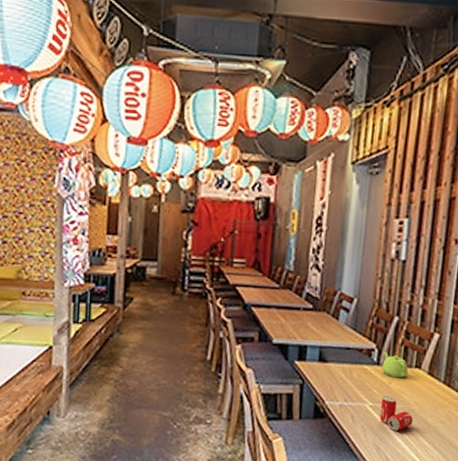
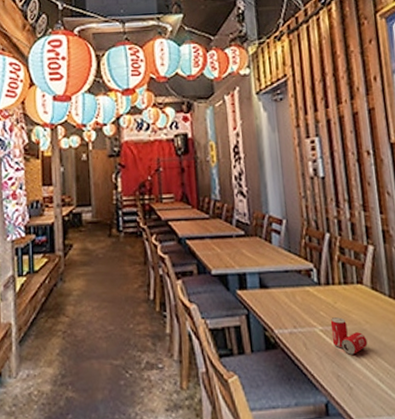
teapot: present [382,351,409,378] -> none [322,270,352,297]

